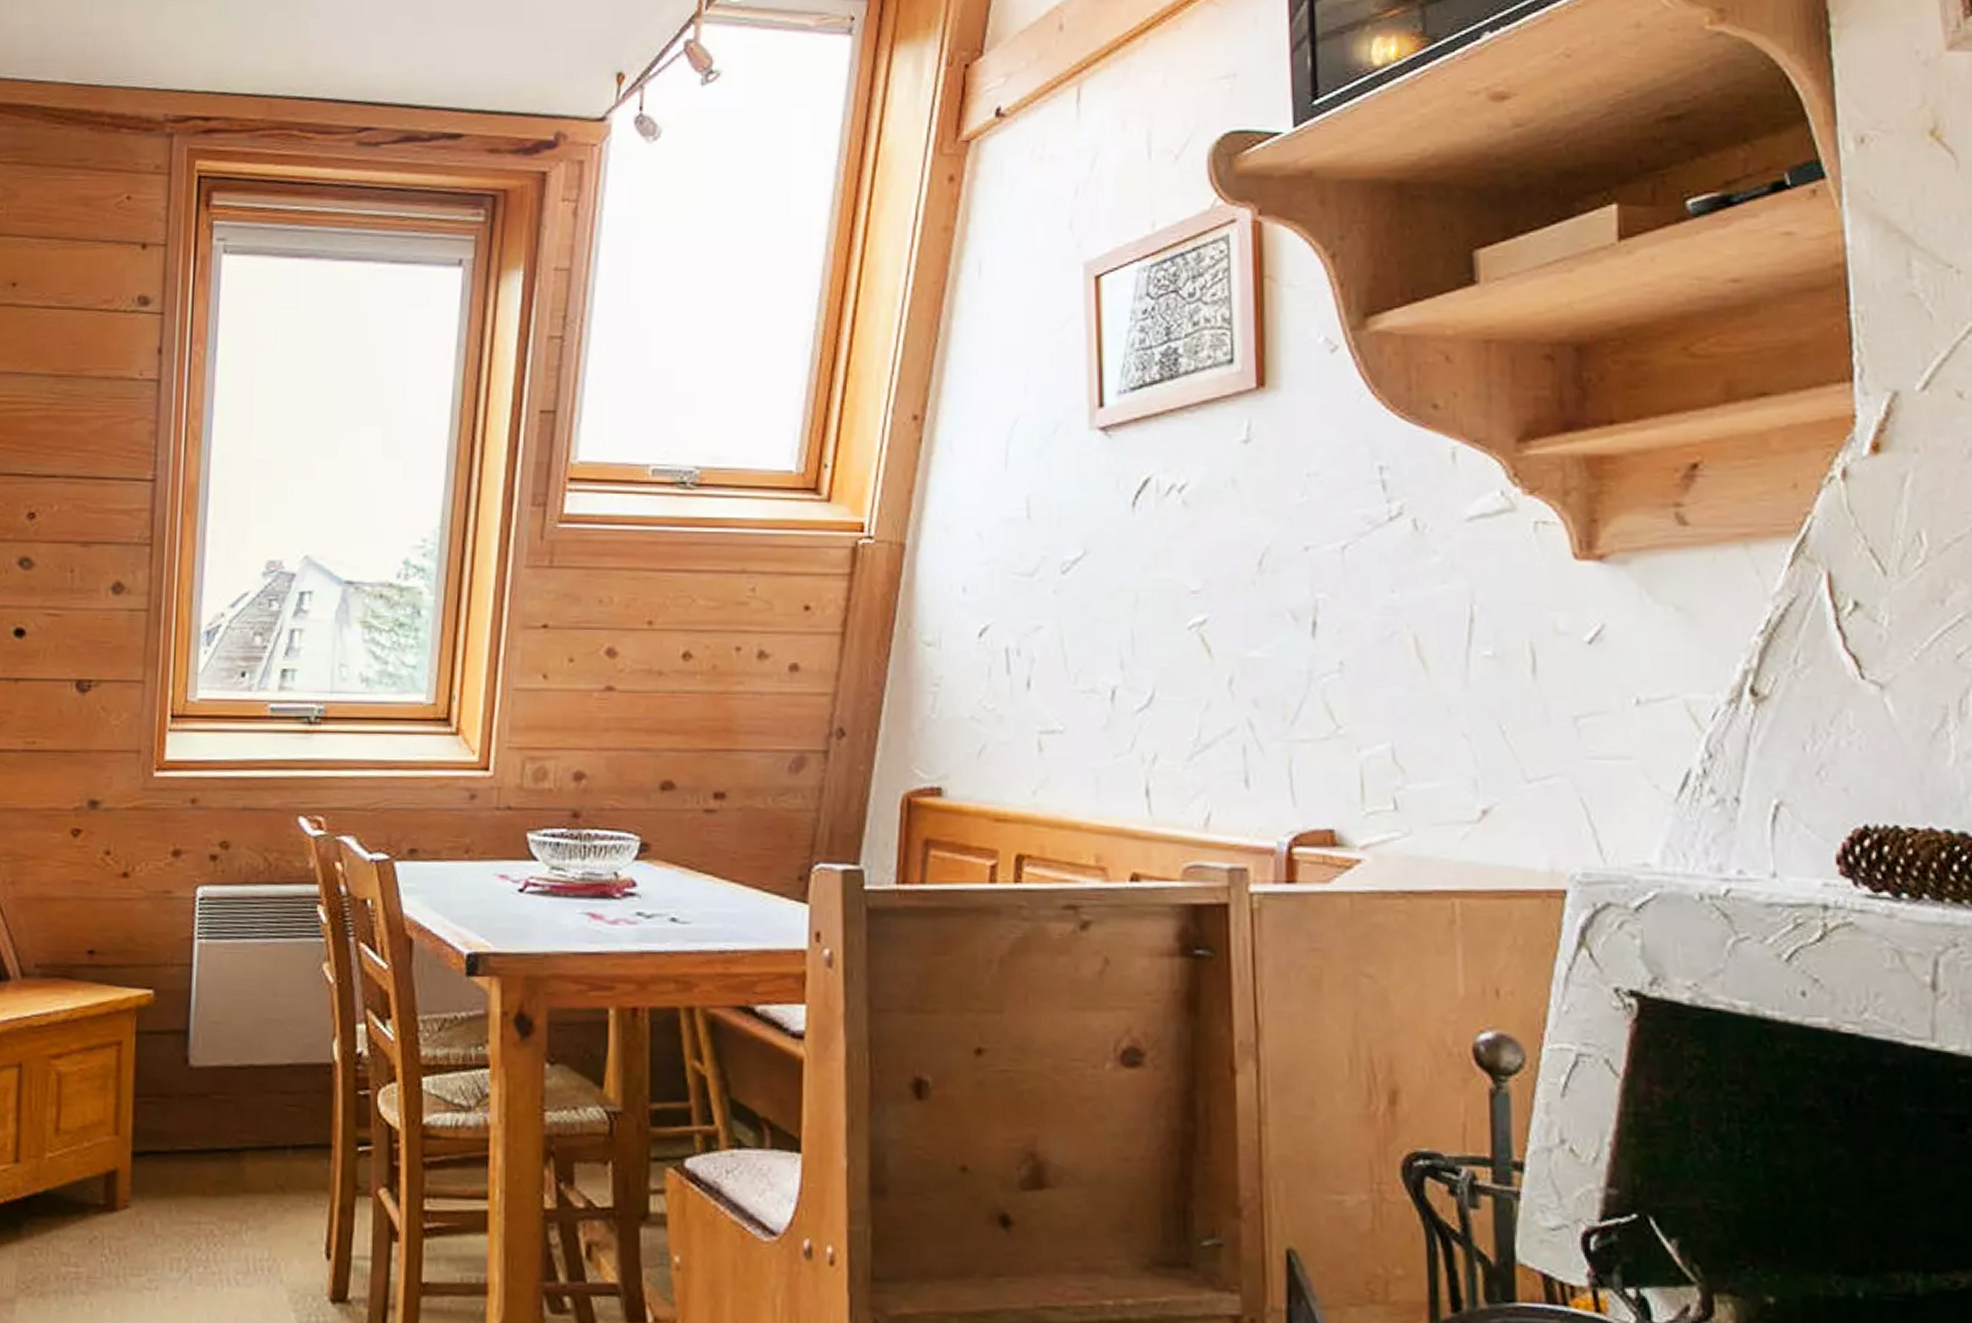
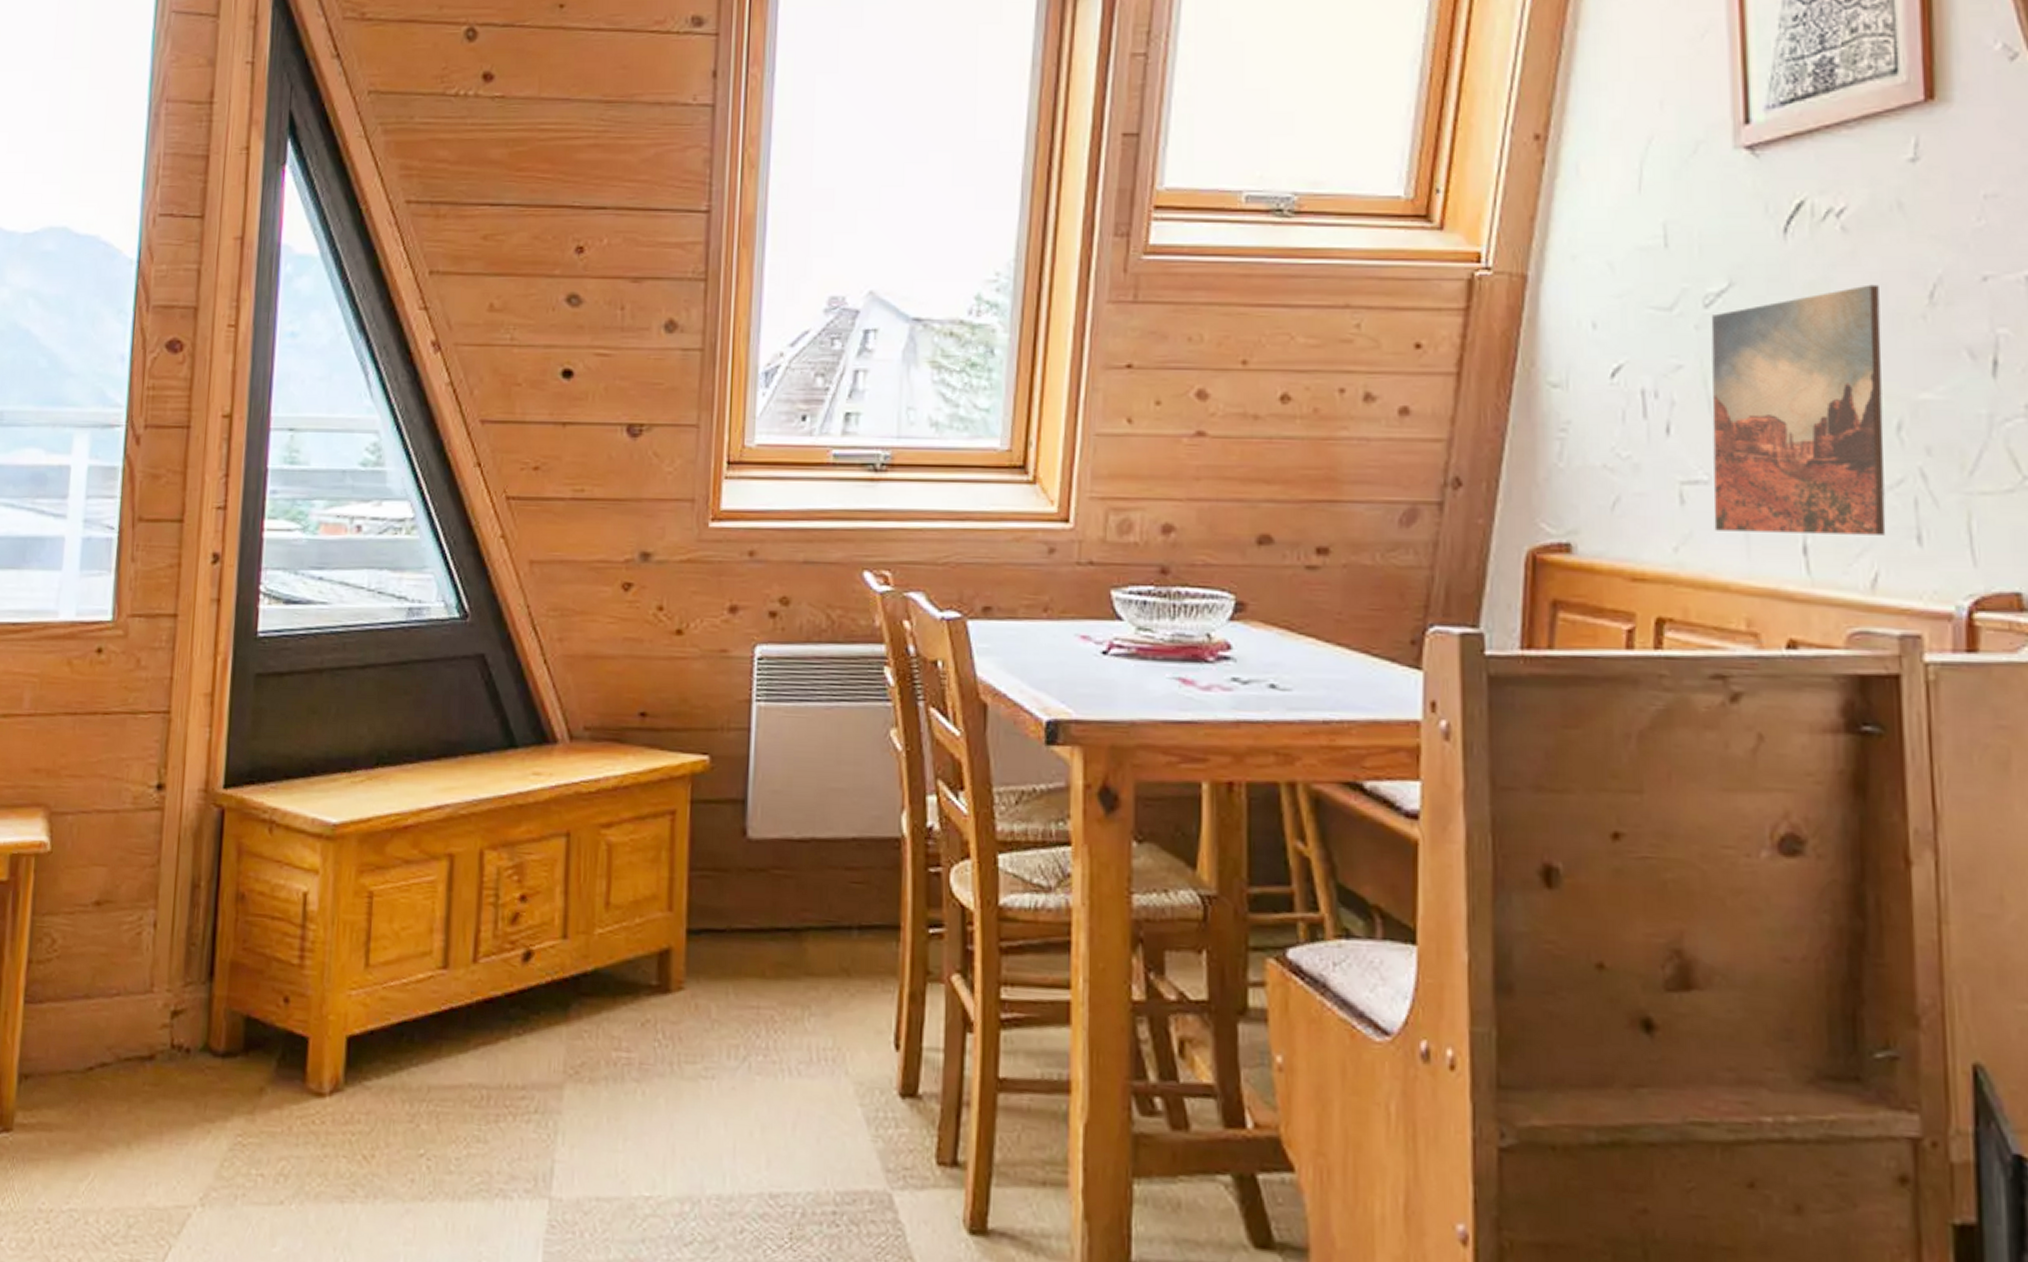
wall art: none [1067,553,1218,779] -> present [1711,284,1886,536]

